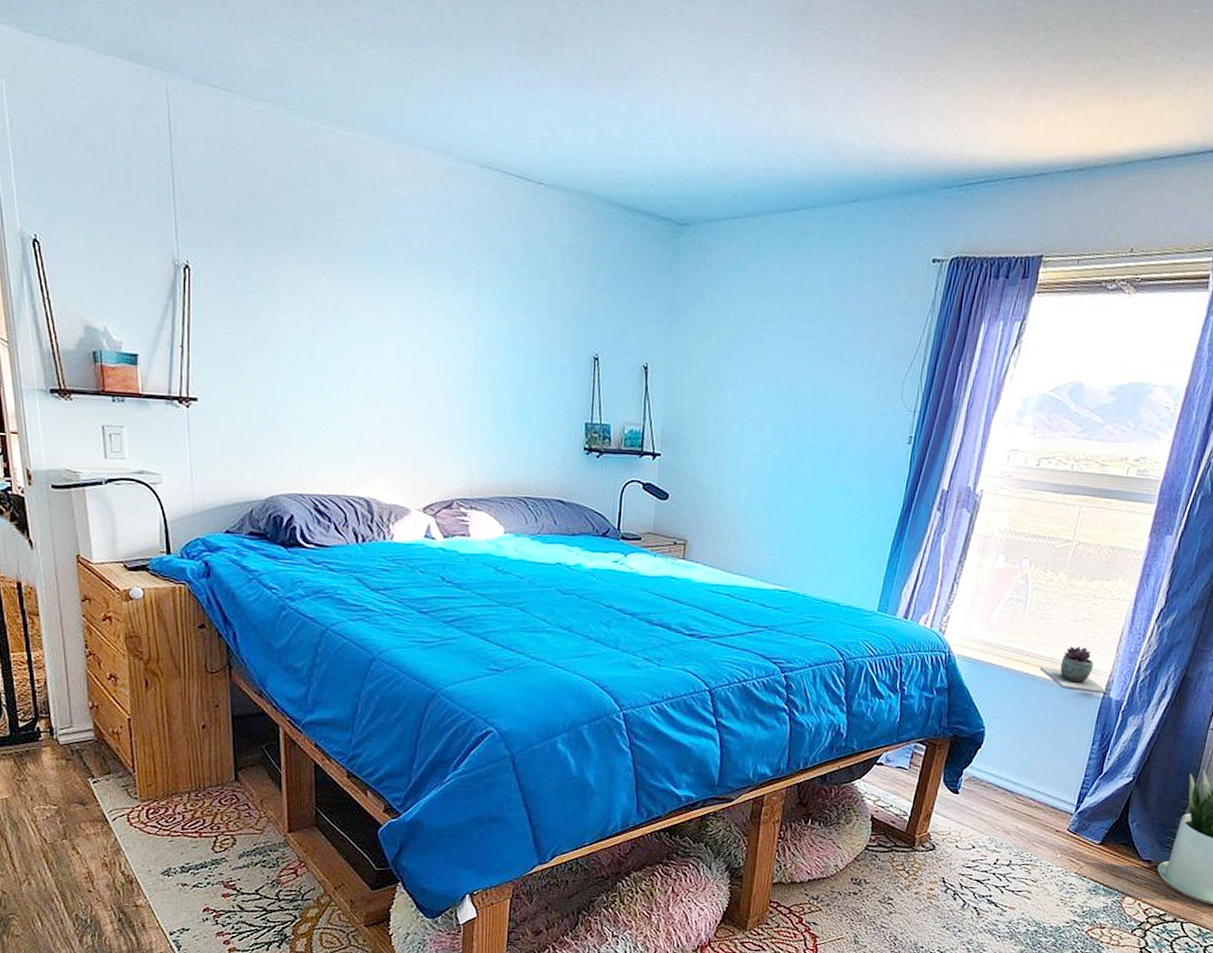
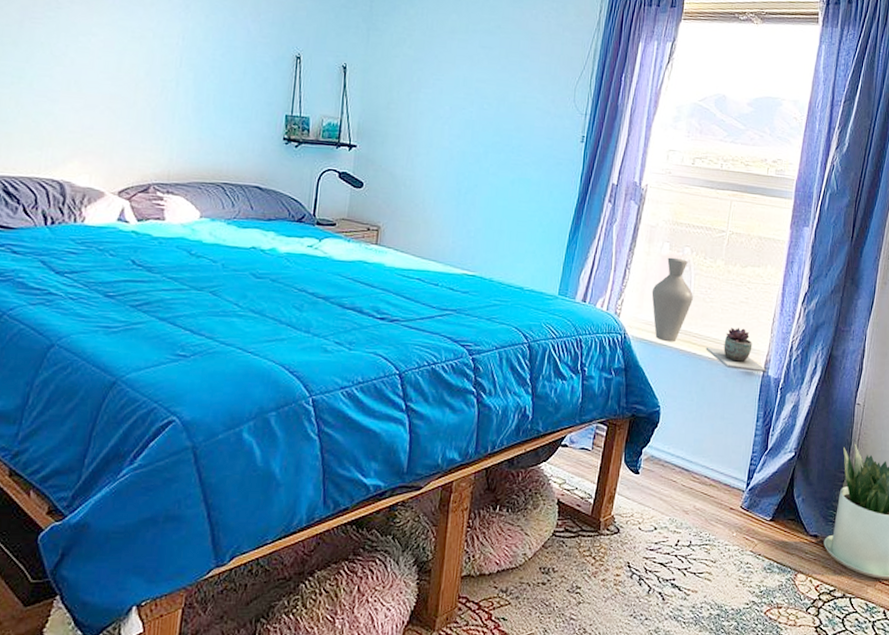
vase: none [981,570,1029,662] -> present [651,257,693,343]

